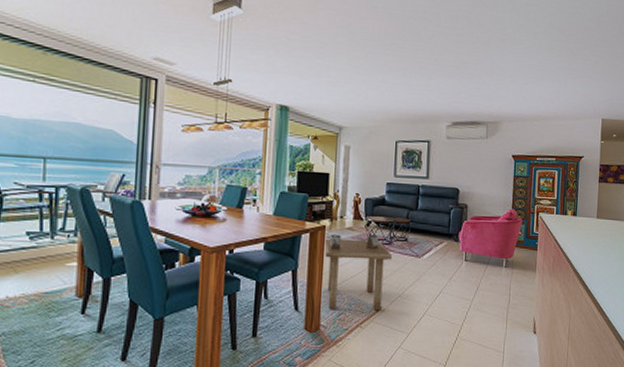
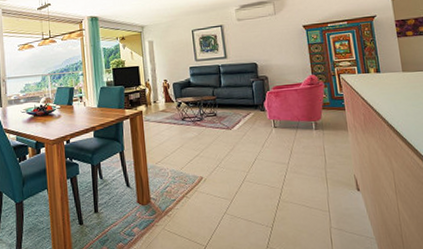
side table: present [324,234,393,311] -> none [143,113,206,183]

